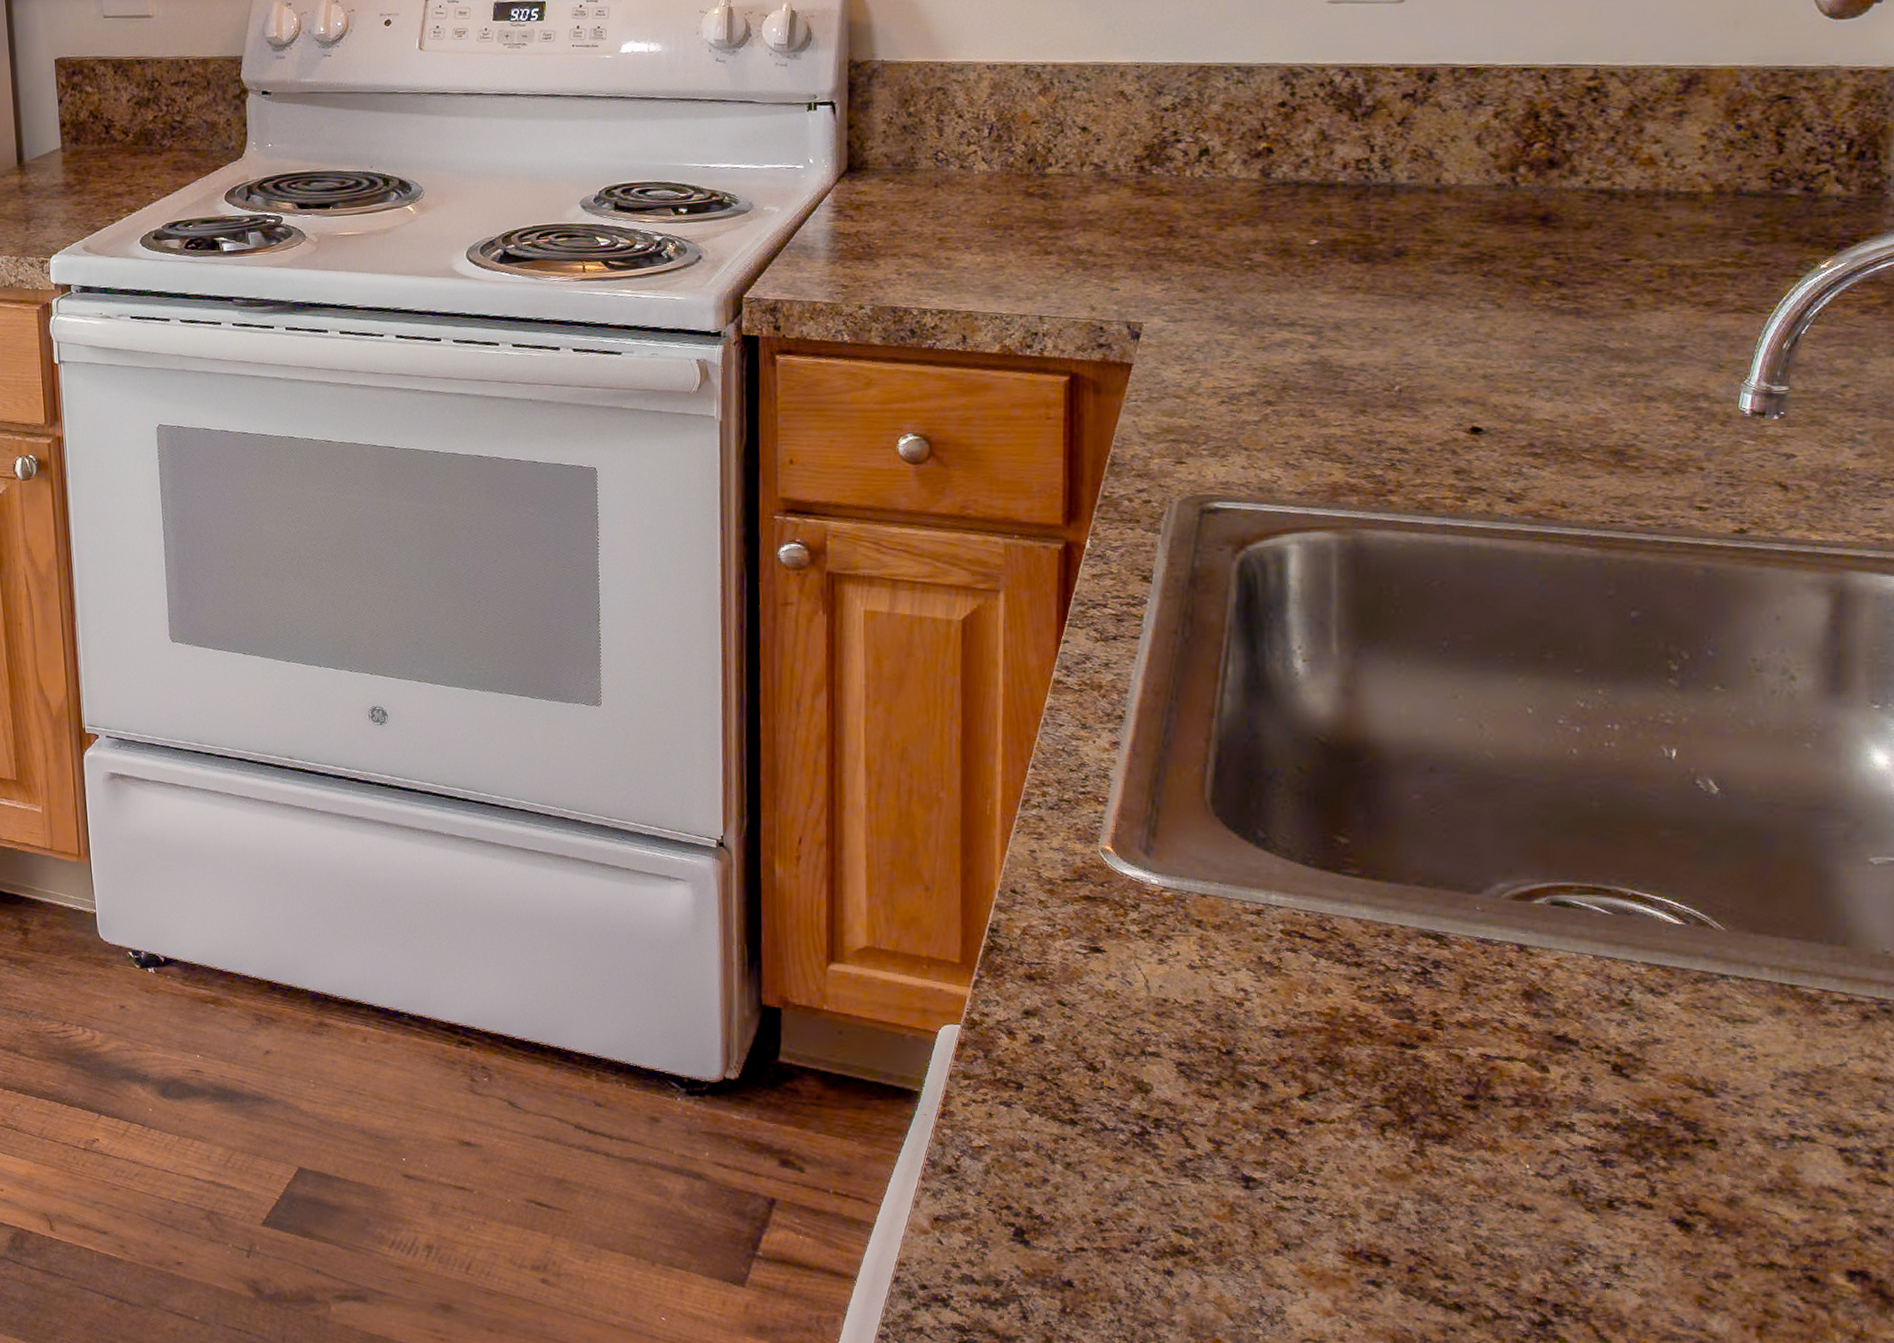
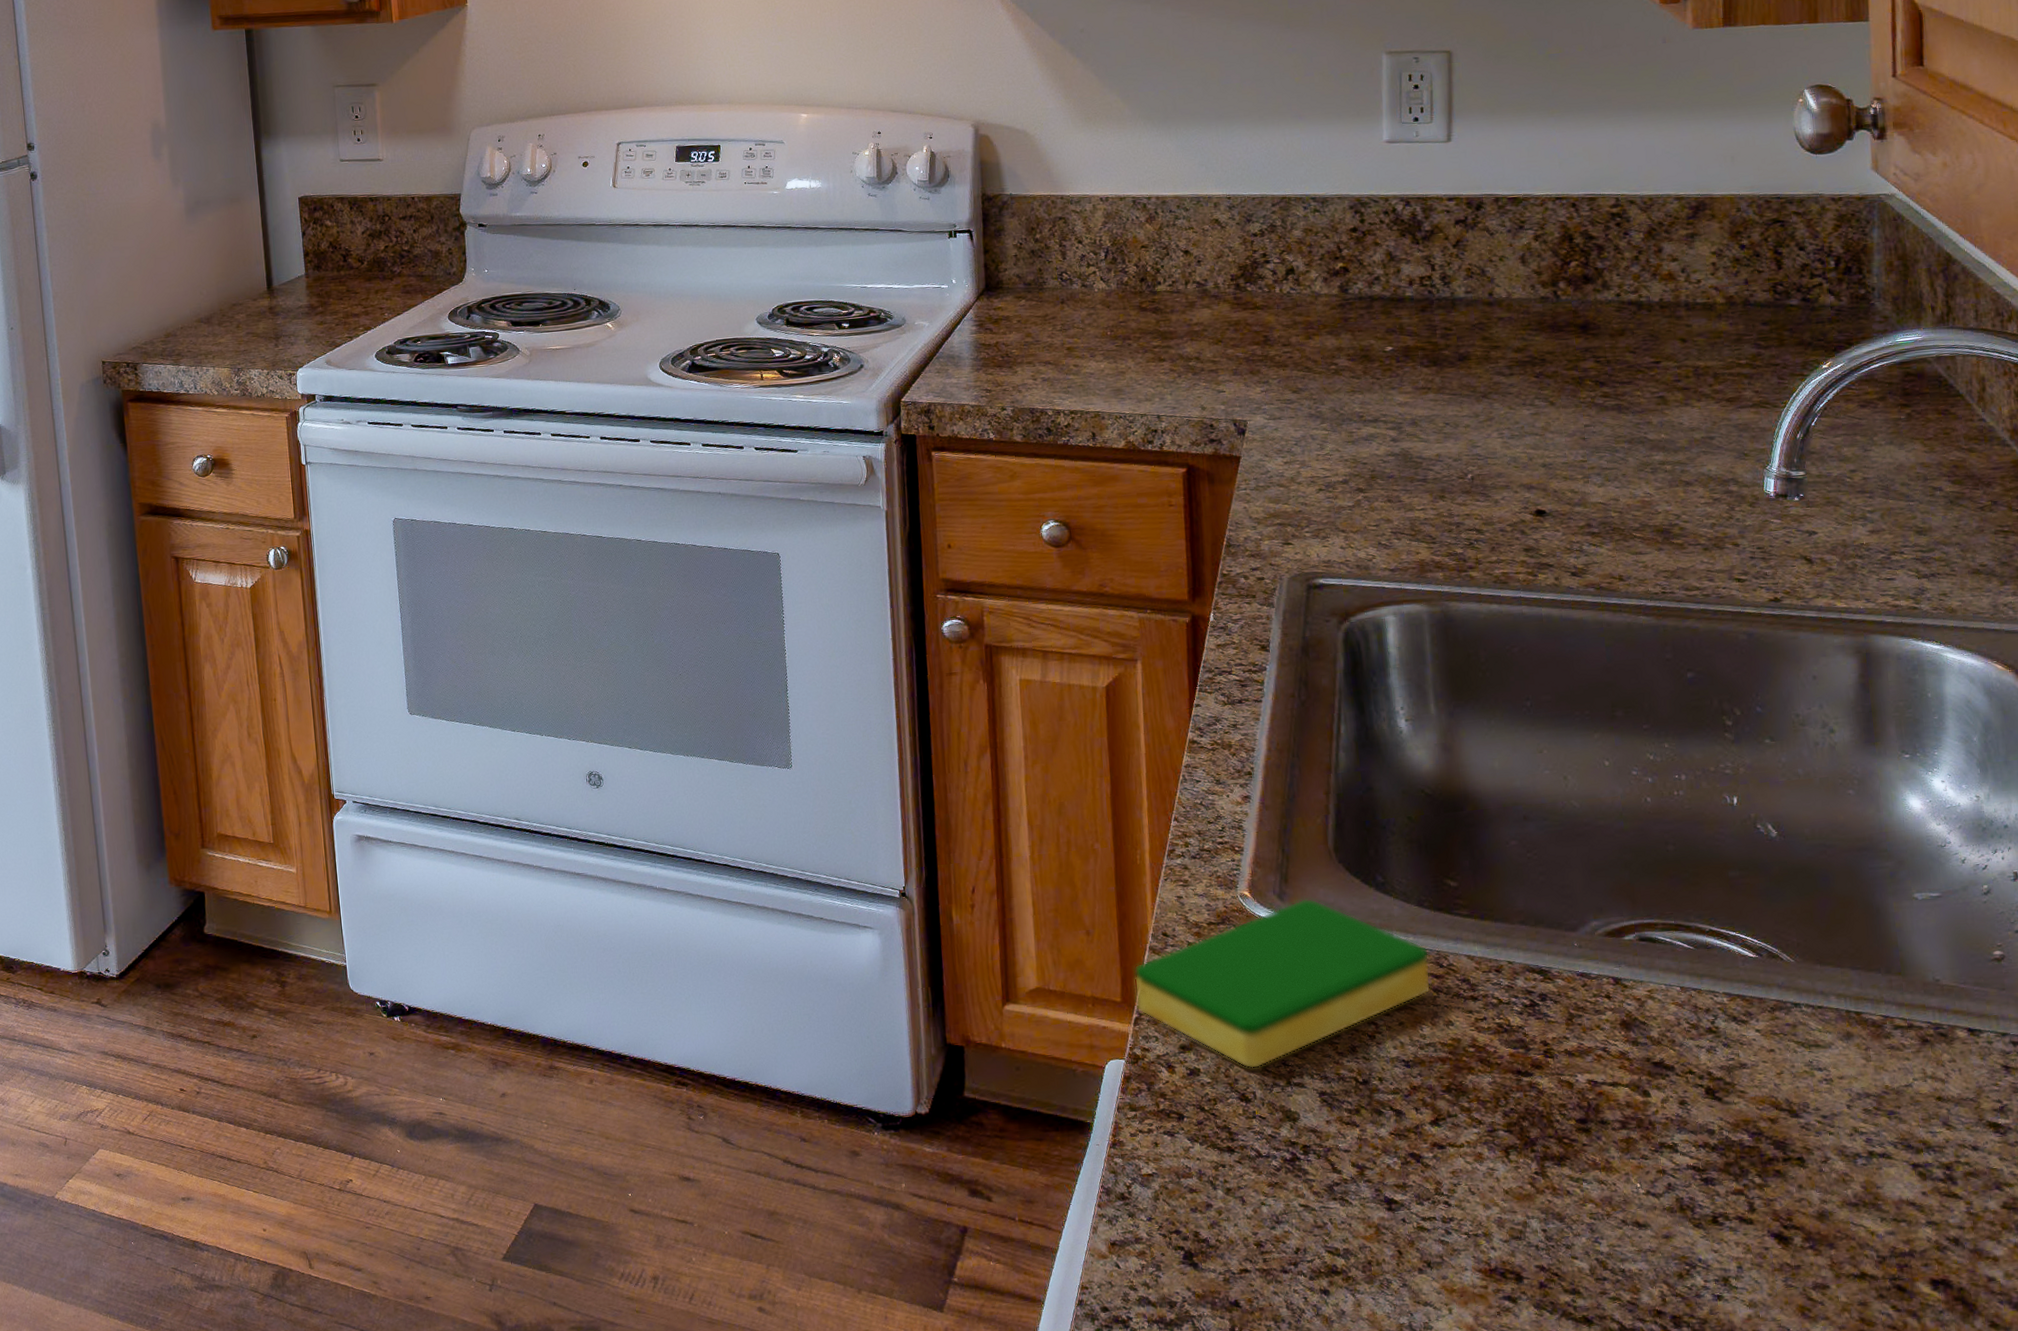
dish sponge: none [976,853,1311,1037] -> present [1134,898,1431,1069]

